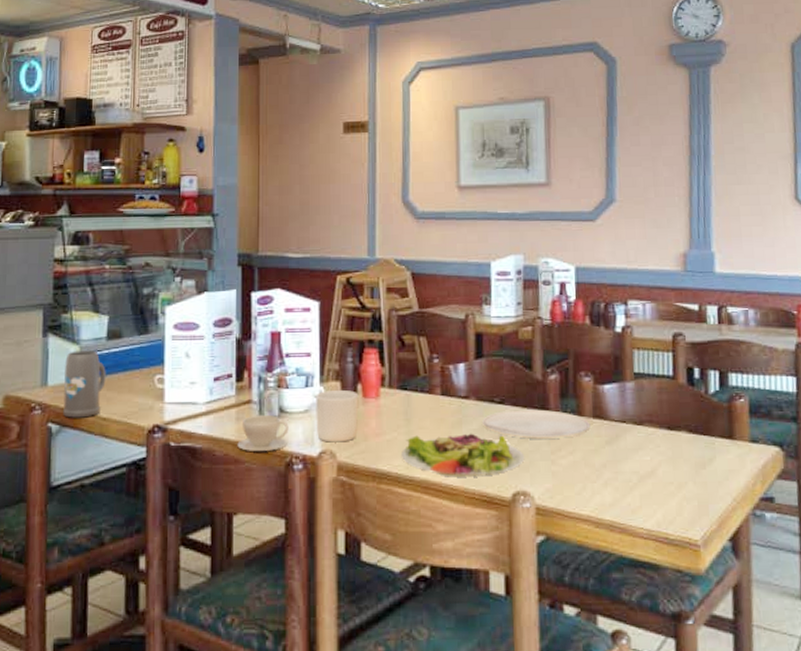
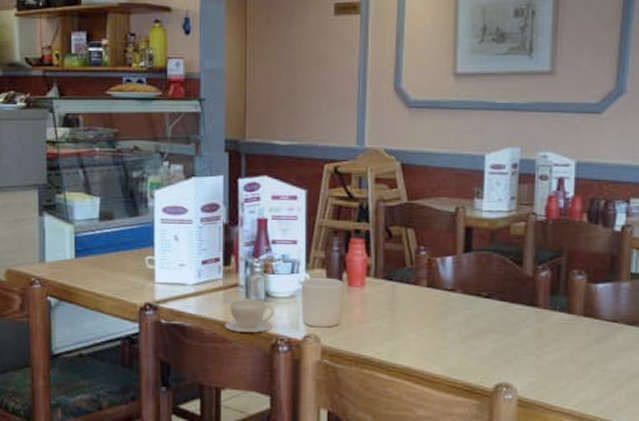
beer mug: present [63,350,106,418] -> none [61,230,99,293]
salad plate: present [402,433,525,477] -> none [385,325,510,367]
plate: present [482,409,591,440] -> none [468,304,580,335]

